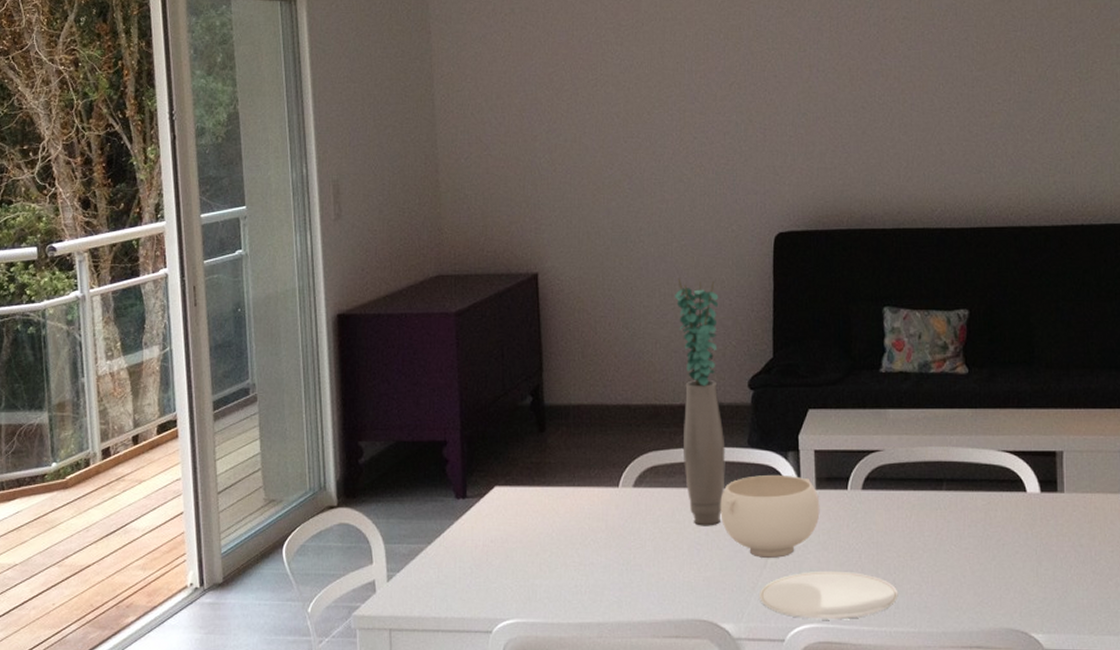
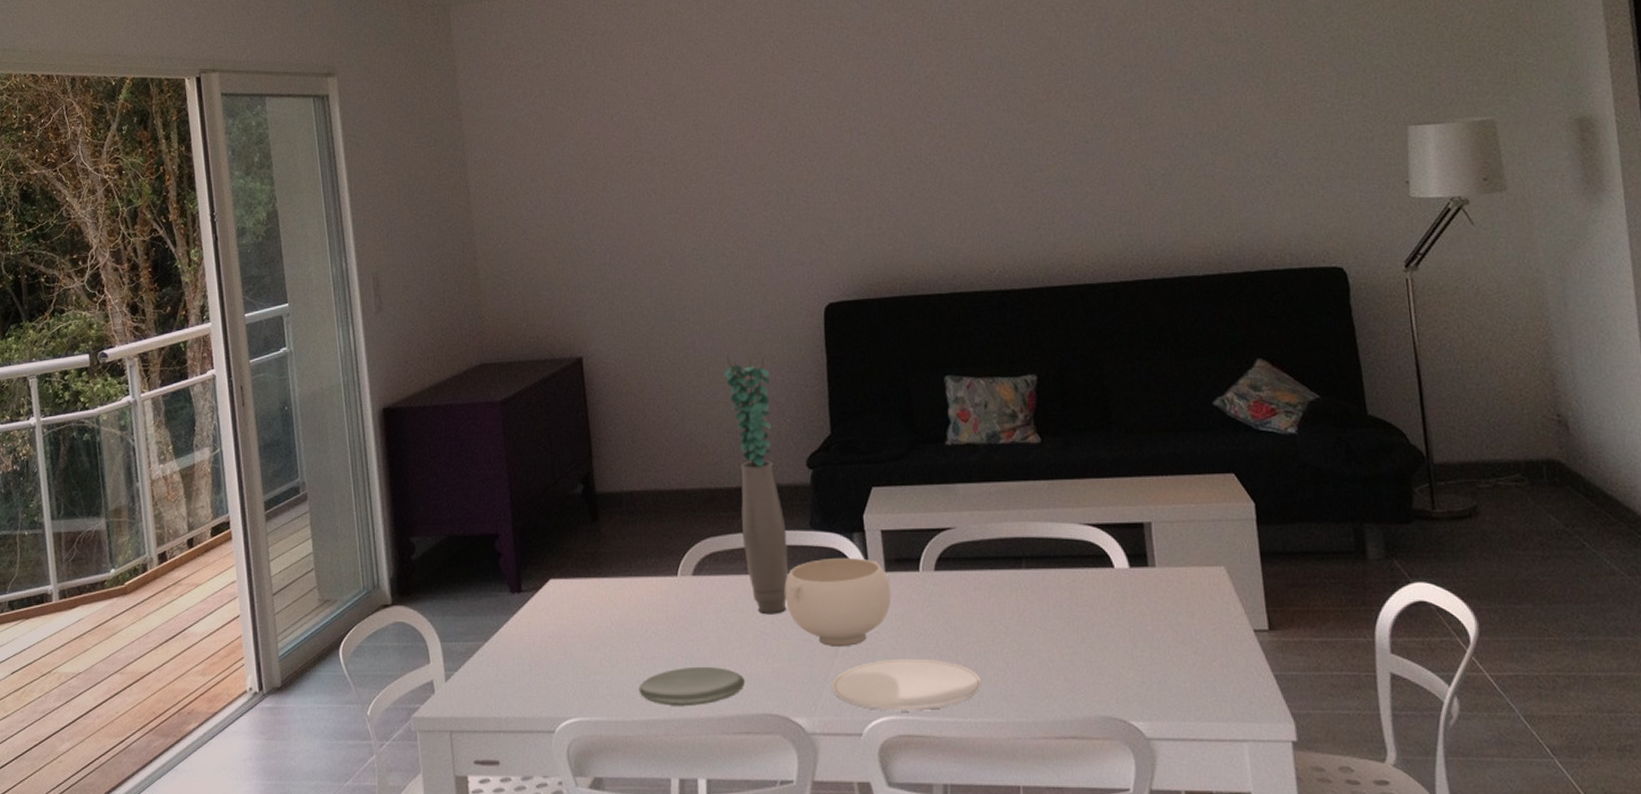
plate: none [575,573,677,610] -> present [638,666,745,706]

